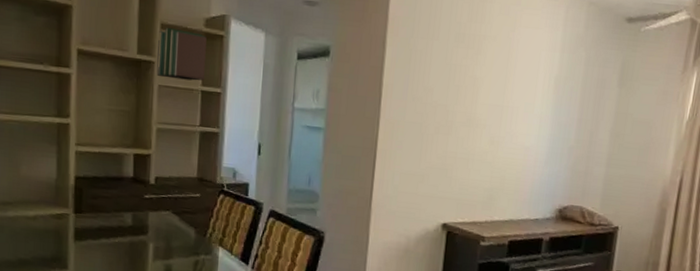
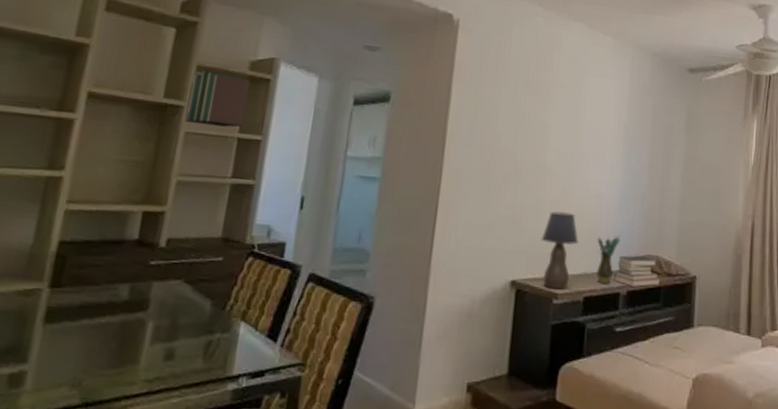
table lamp: none [470,162,506,234] -> present [541,211,578,290]
vase: none [521,185,546,231] -> present [596,235,621,285]
books: none [537,205,582,235] -> present [614,255,660,287]

